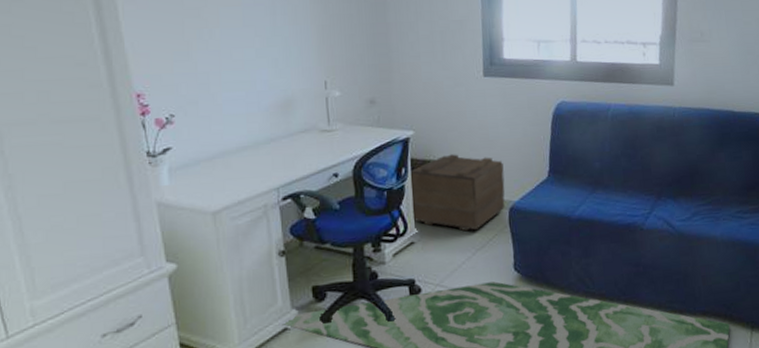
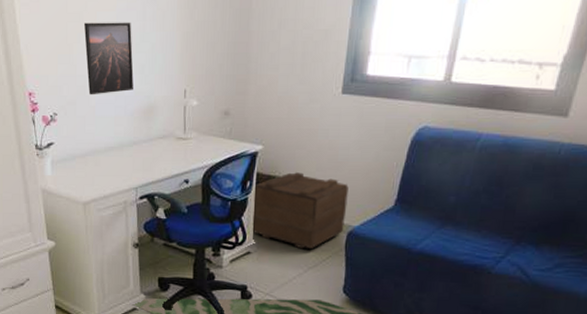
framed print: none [203,16,267,93] -> present [83,22,134,95]

